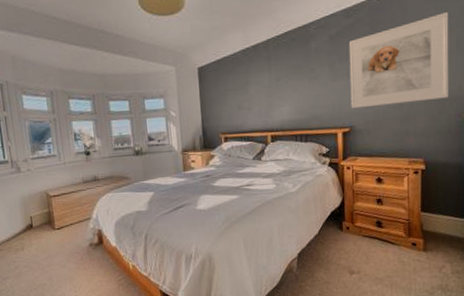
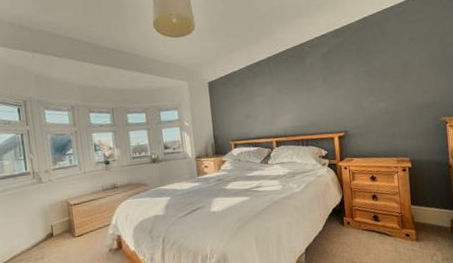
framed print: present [348,12,449,109] -> none [339,33,427,116]

